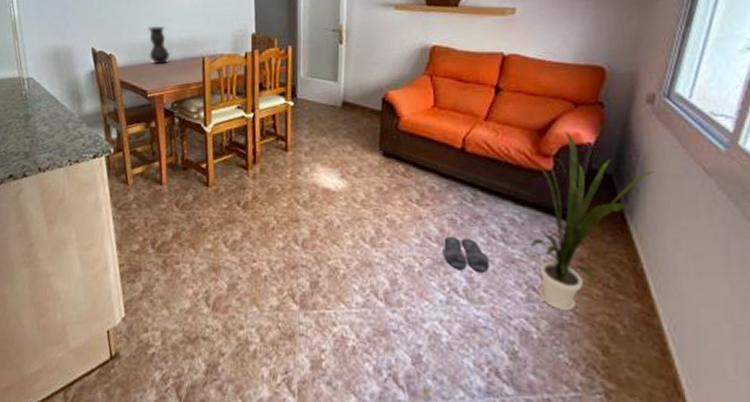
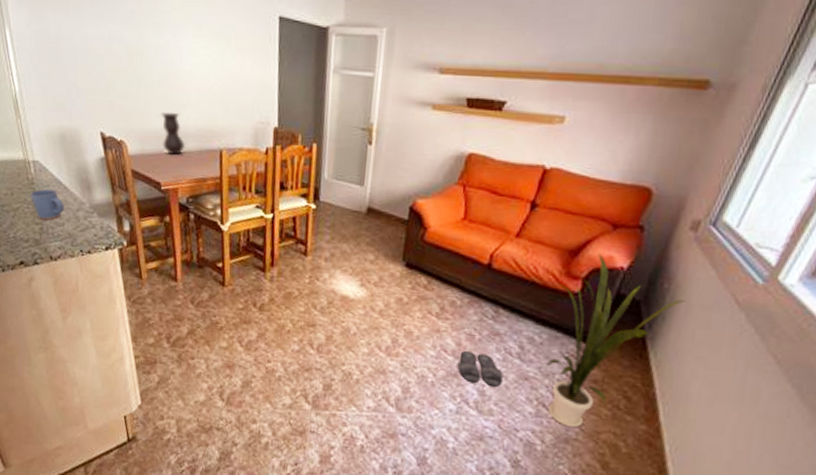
mug: none [23,103,55,133] -> present [30,189,64,220]

